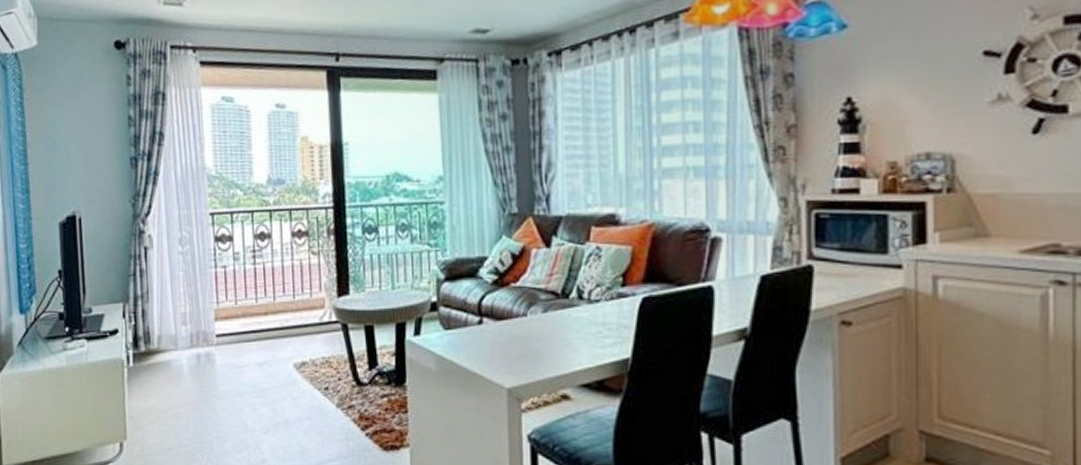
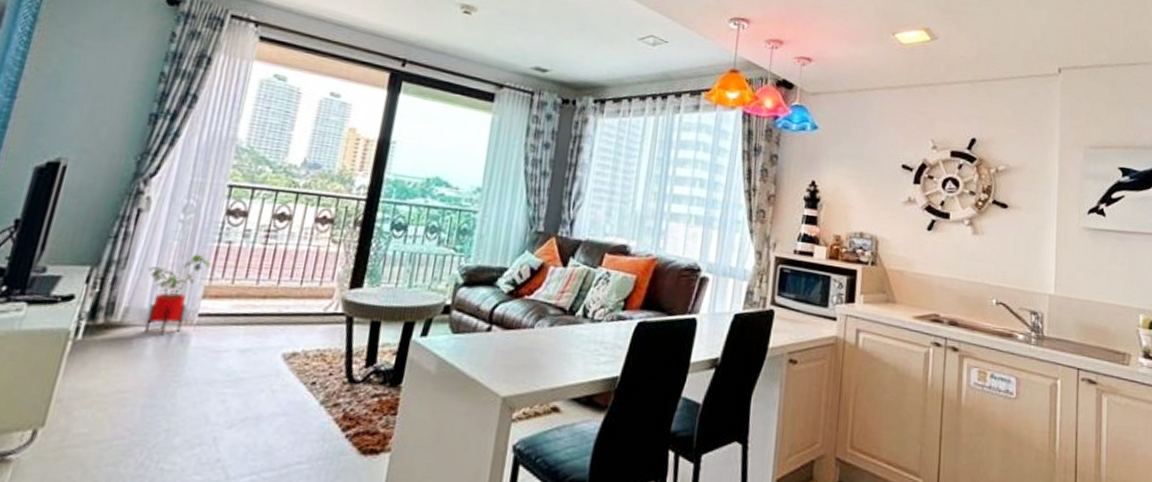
house plant: none [166,281,214,357] -> present [144,253,211,335]

